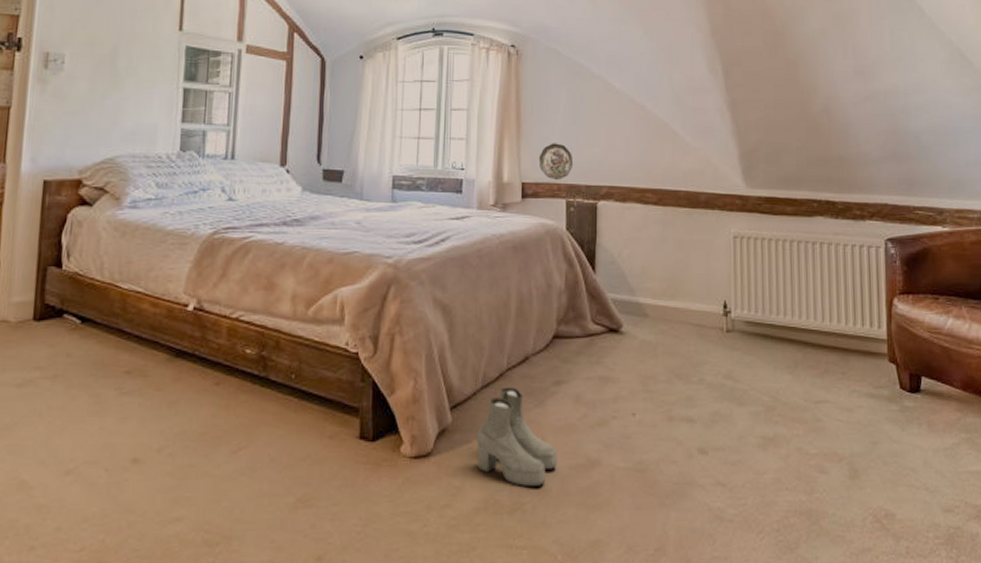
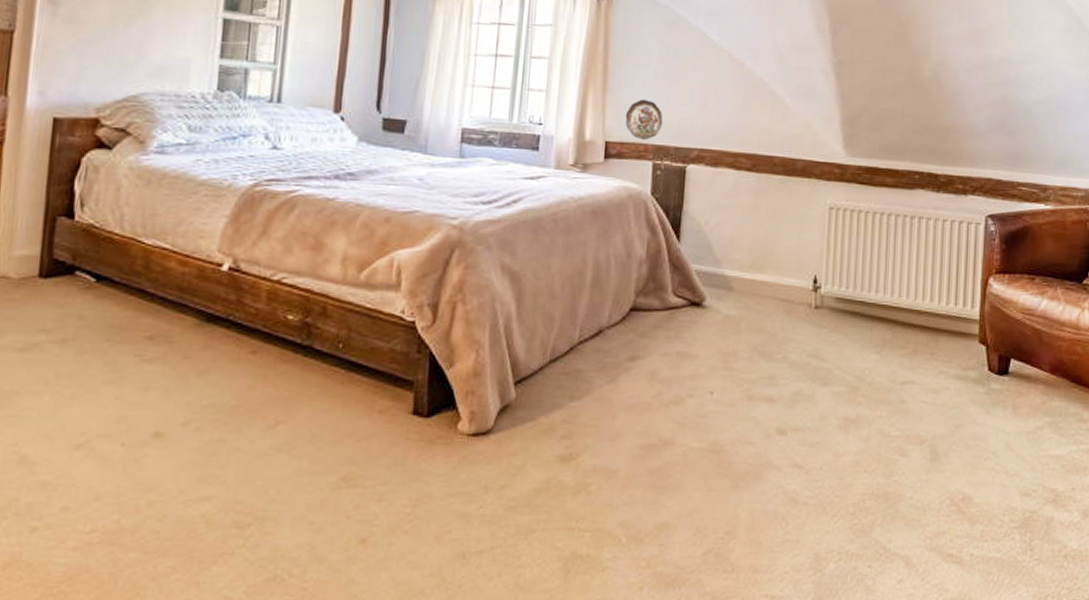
boots: present [477,387,557,486] -> none [540,361,628,466]

